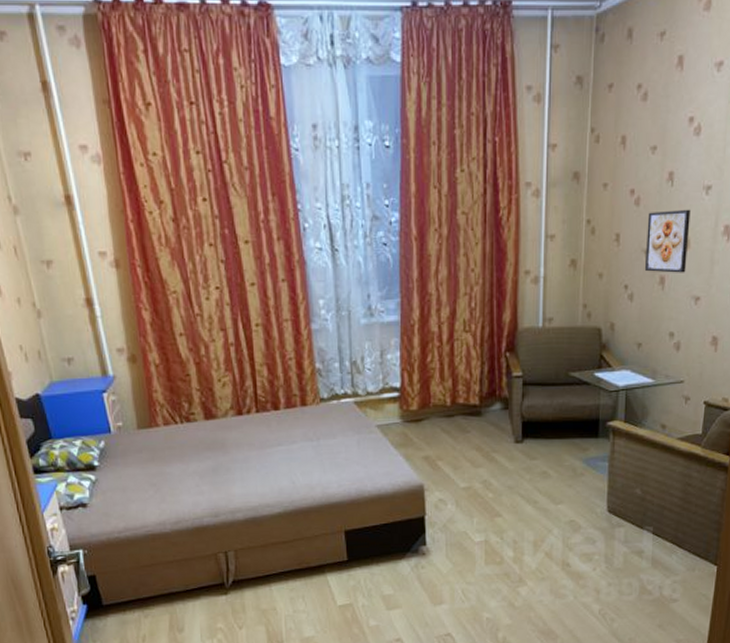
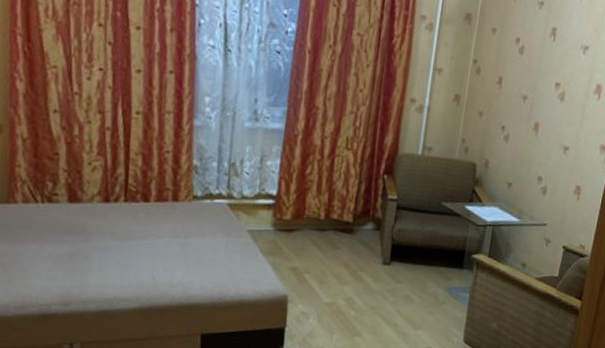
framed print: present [644,209,691,273] -> none [521,62,568,123]

